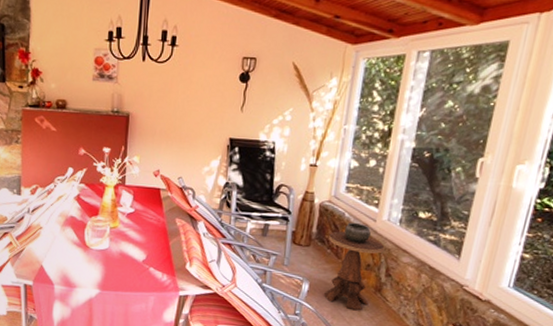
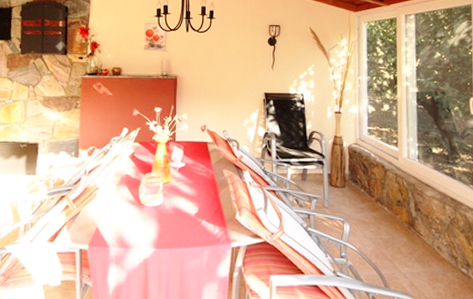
side table: present [323,222,385,310] -> none [361,161,410,247]

